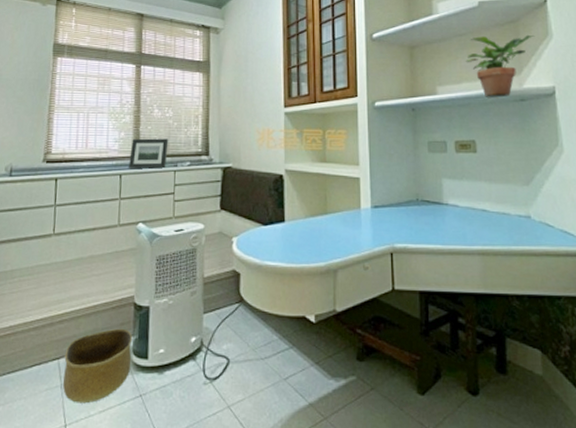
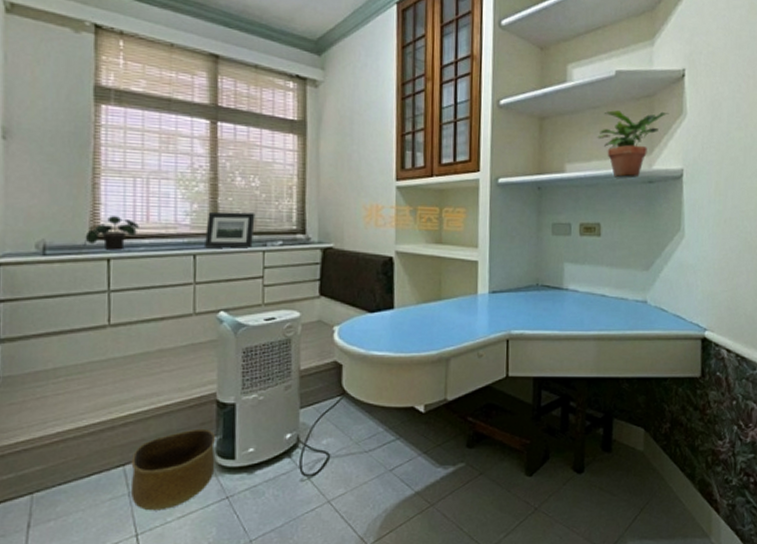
potted plant: none [38,144,80,172] -> present [83,216,139,250]

